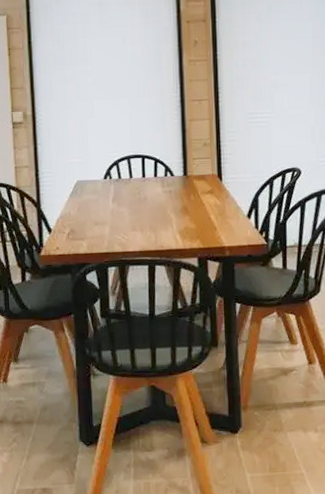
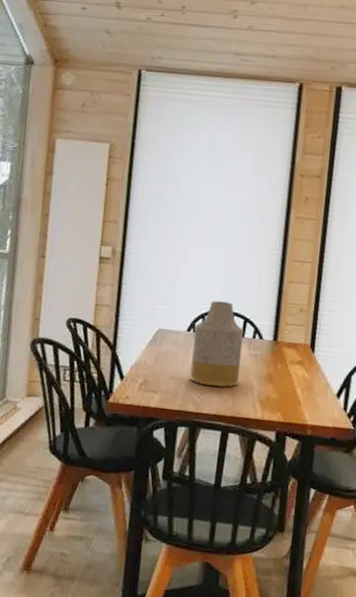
vase: none [111,147,158,226] -> present [190,300,244,387]

